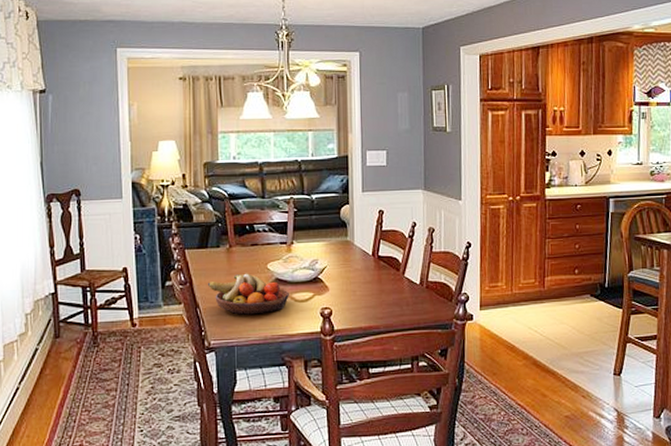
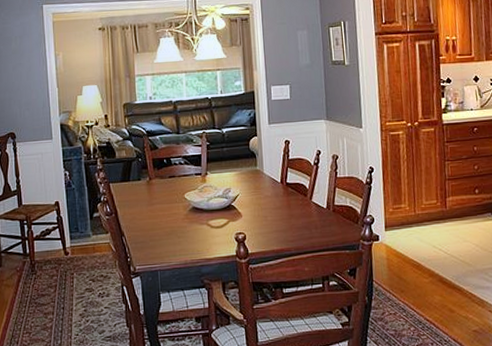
fruit bowl: present [207,273,289,315] -> none [130,203,206,242]

